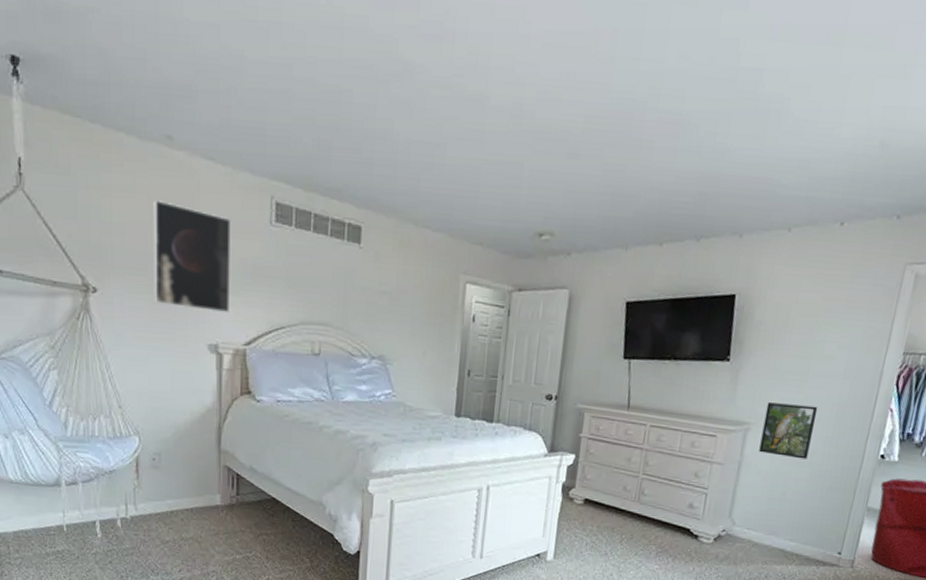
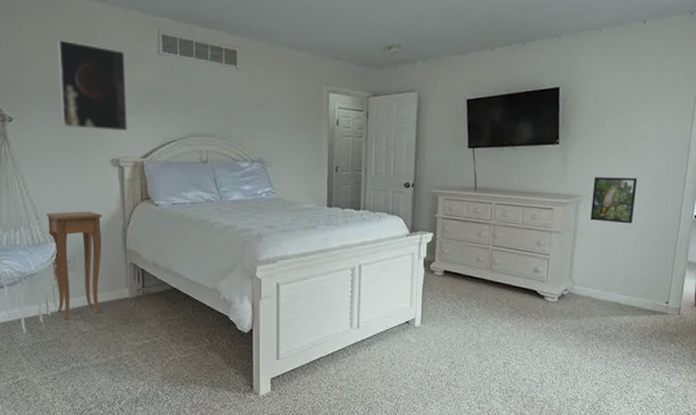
side table: none [130,401,196,526] -> present [46,211,103,320]

